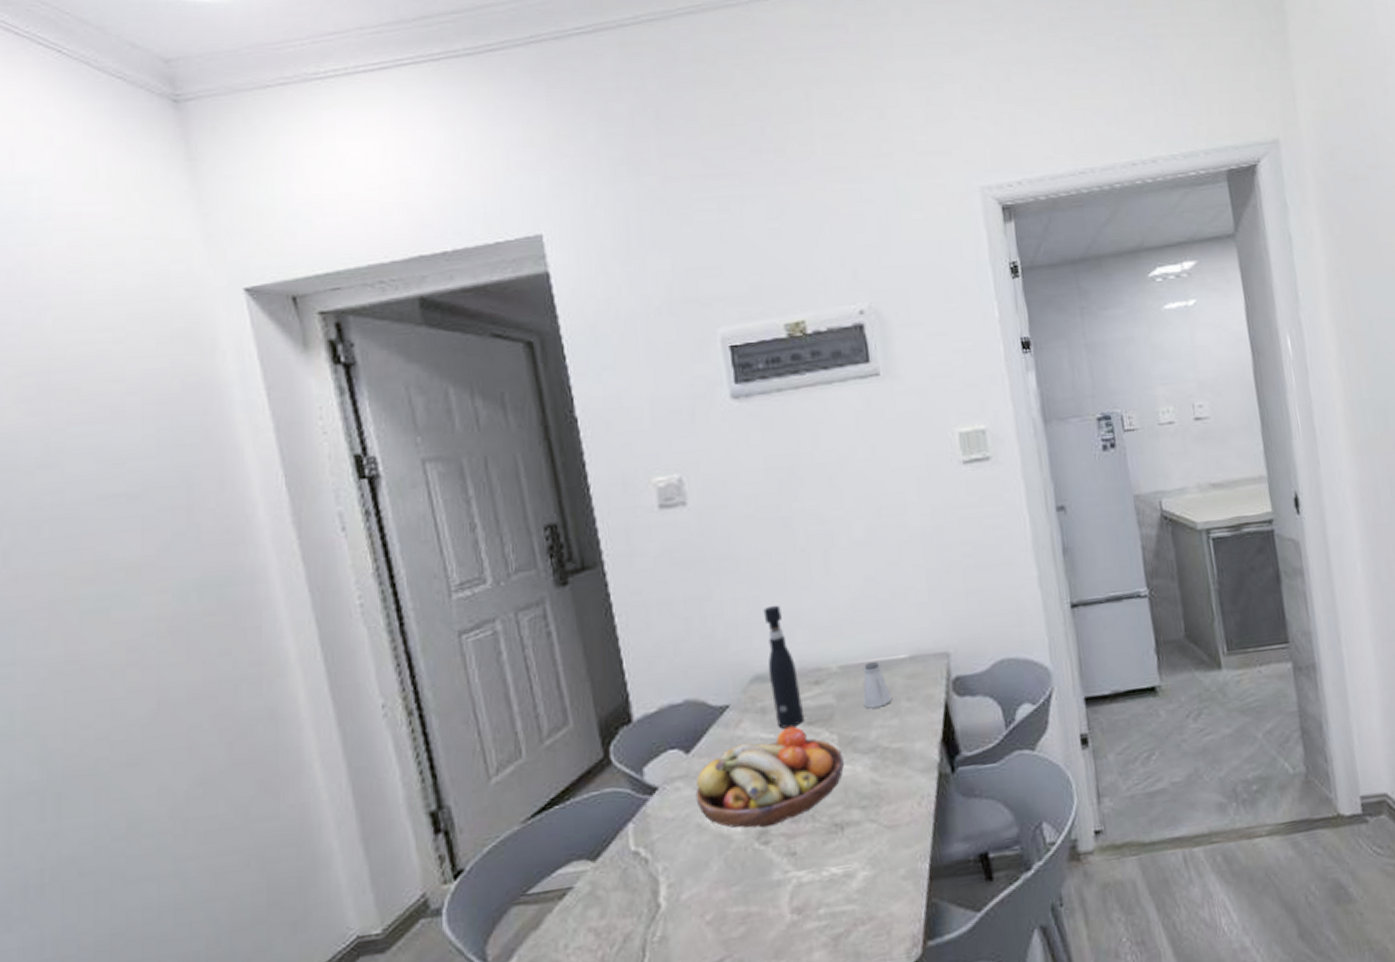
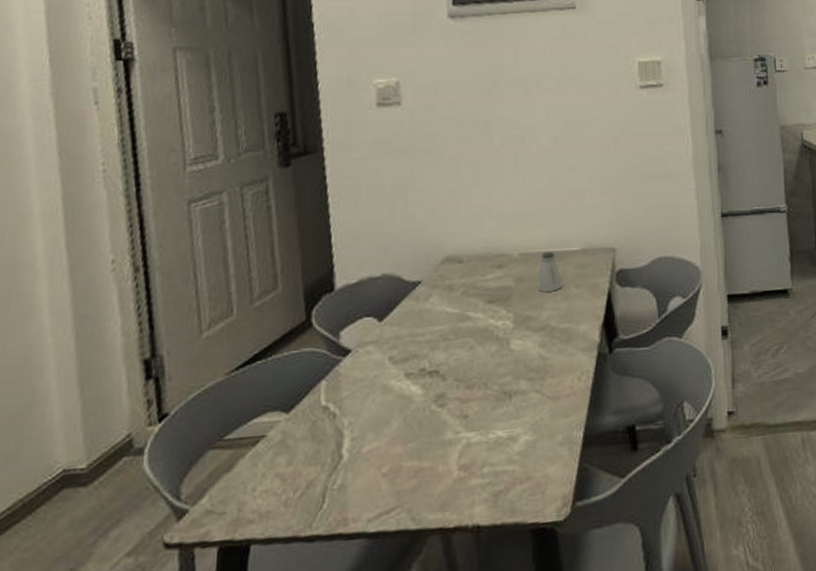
fruit bowl: present [695,726,844,828] -> none [384,303,516,392]
pepper grinder: present [763,604,805,729] -> none [458,196,486,305]

